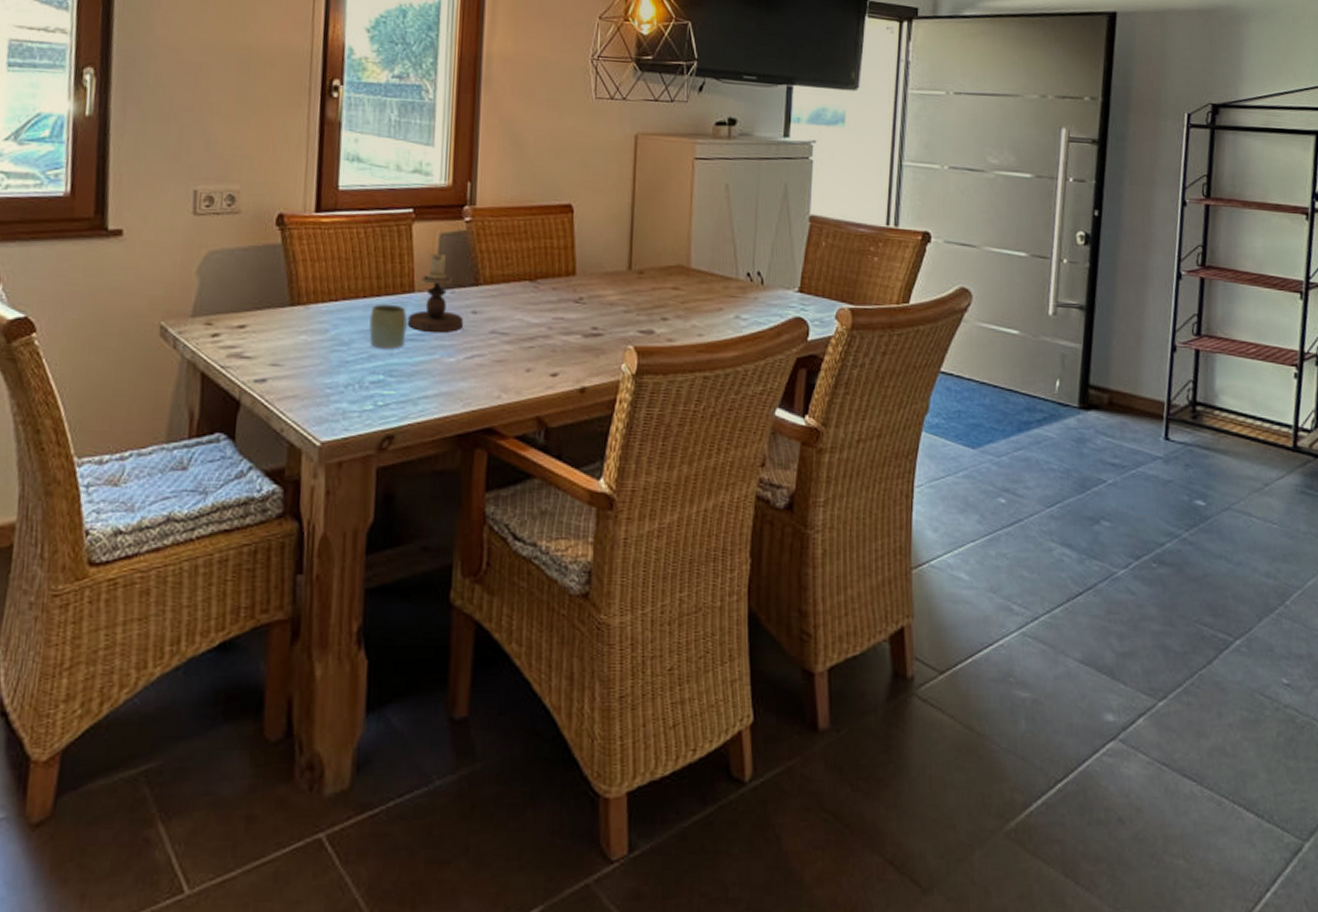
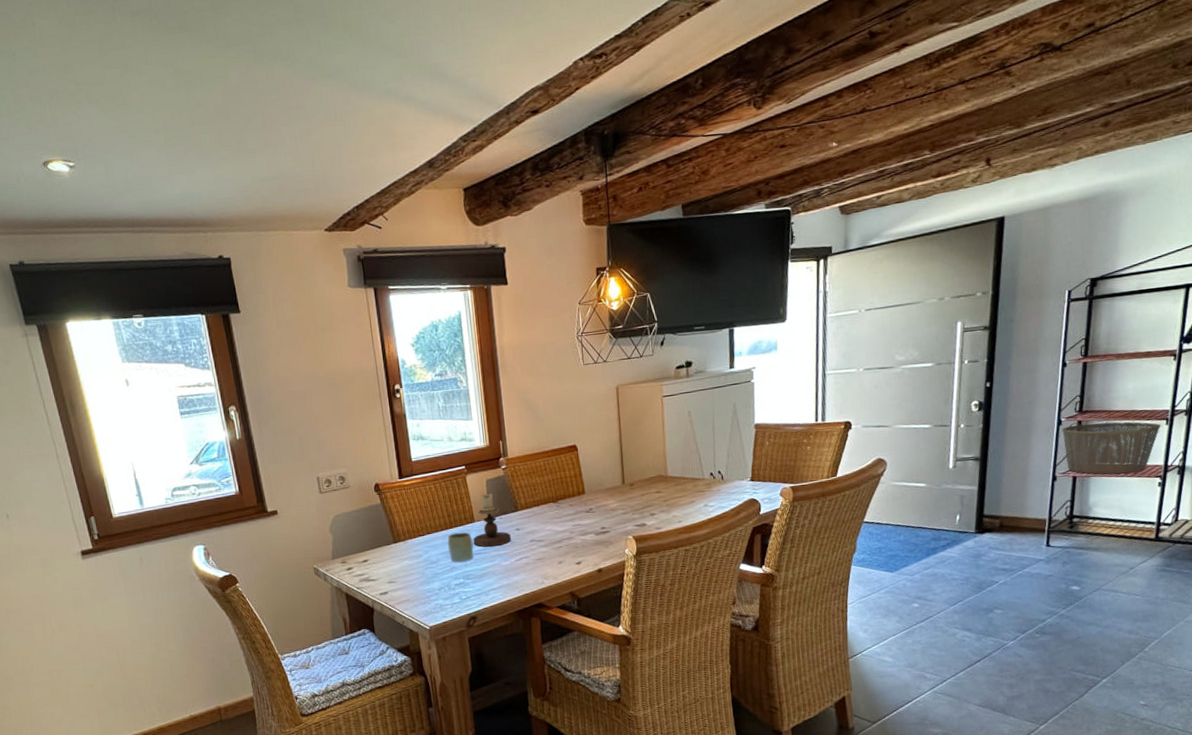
basket: none [1182,279,1295,356] -> present [1062,421,1162,475]

